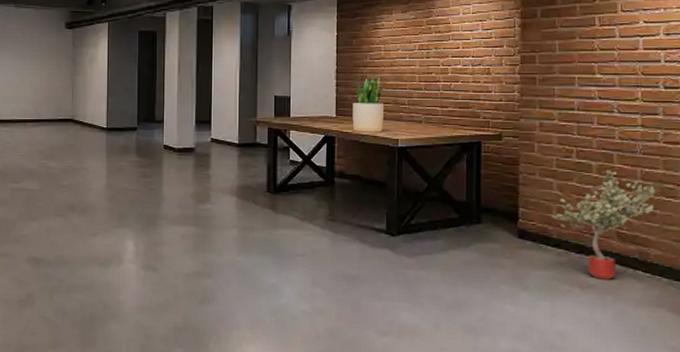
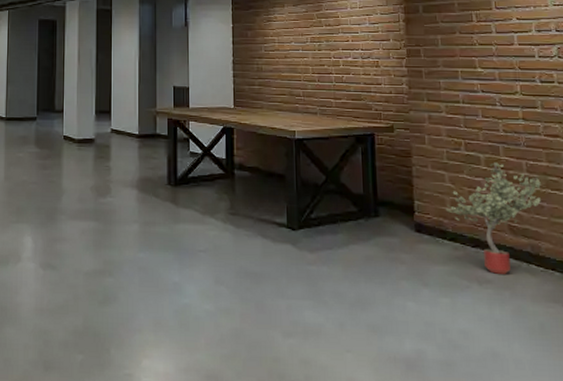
planter: present [352,75,385,132] -> none [250,66,280,124]

